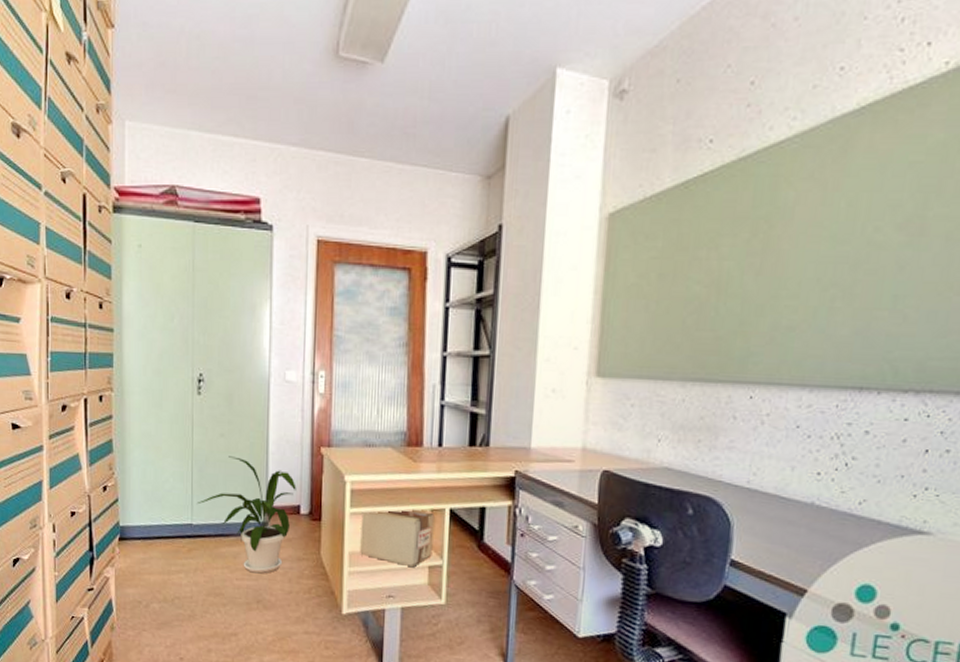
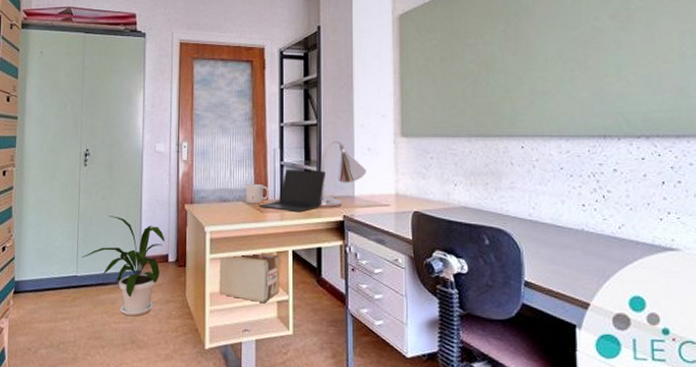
mug: none [395,426,425,452] -> present [245,184,269,204]
laptop: none [411,410,496,465] -> present [258,169,325,213]
table lamp: none [484,376,549,461] -> present [318,139,367,208]

